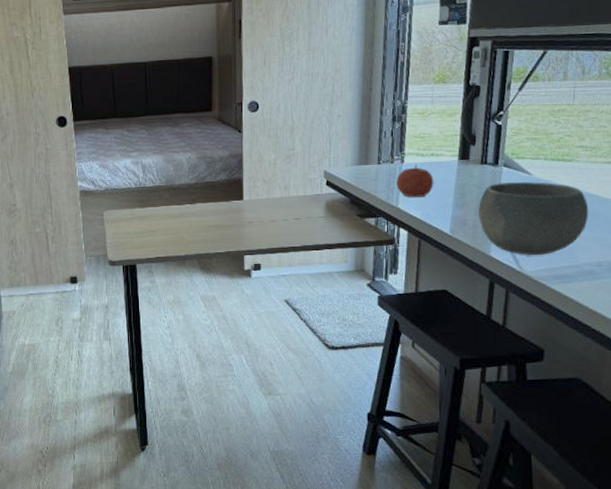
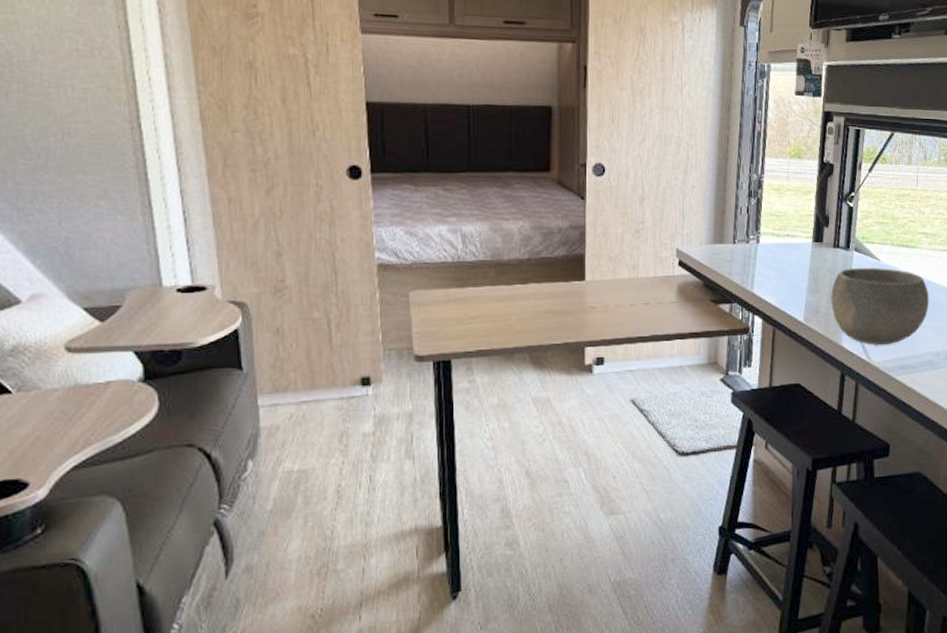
fruit: present [396,164,434,197] -> none [752,244,789,281]

